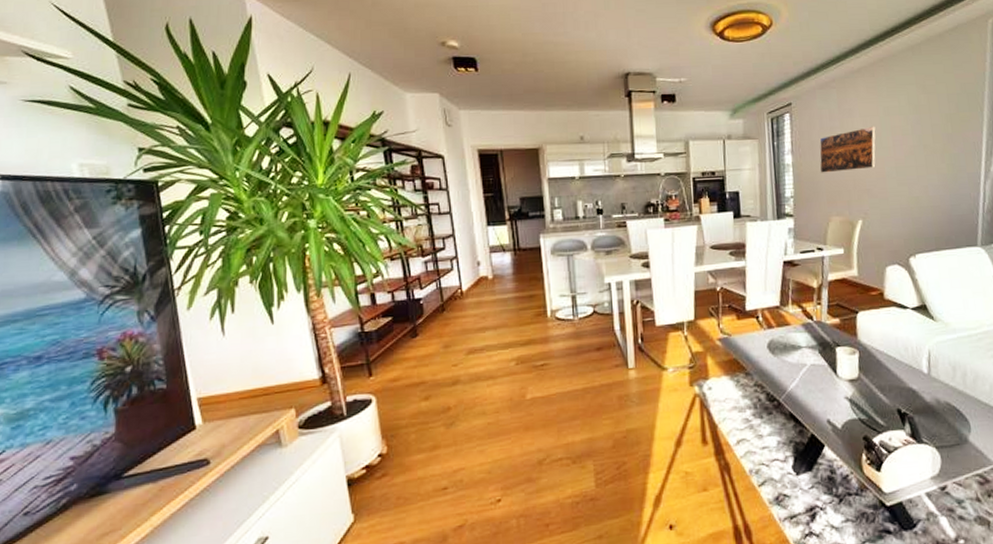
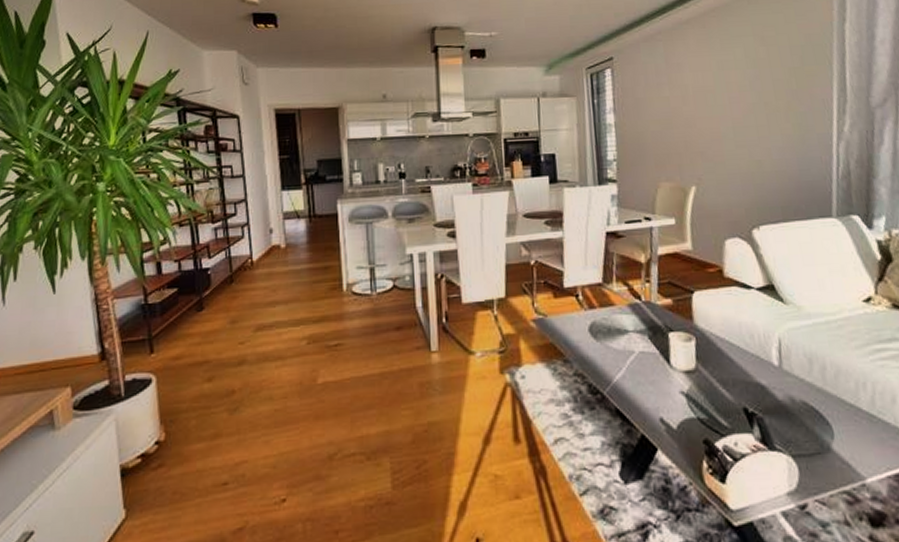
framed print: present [819,126,876,173] -> none [645,81,710,134]

